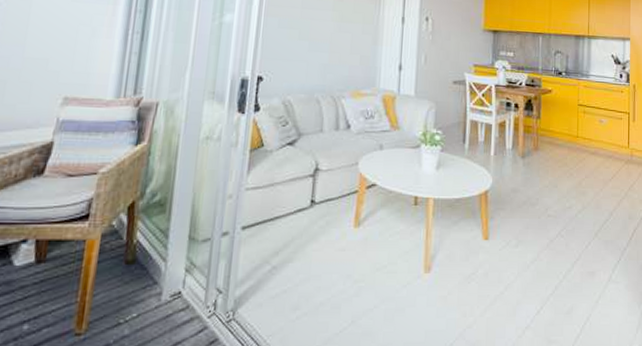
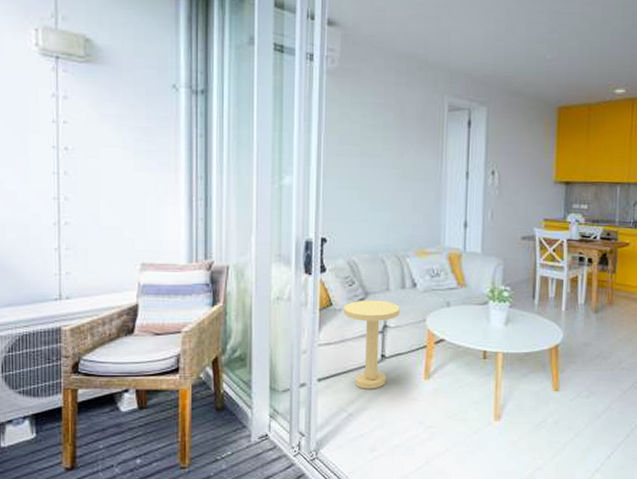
side table: none [274,141,333,239] -> present [343,300,400,389]

